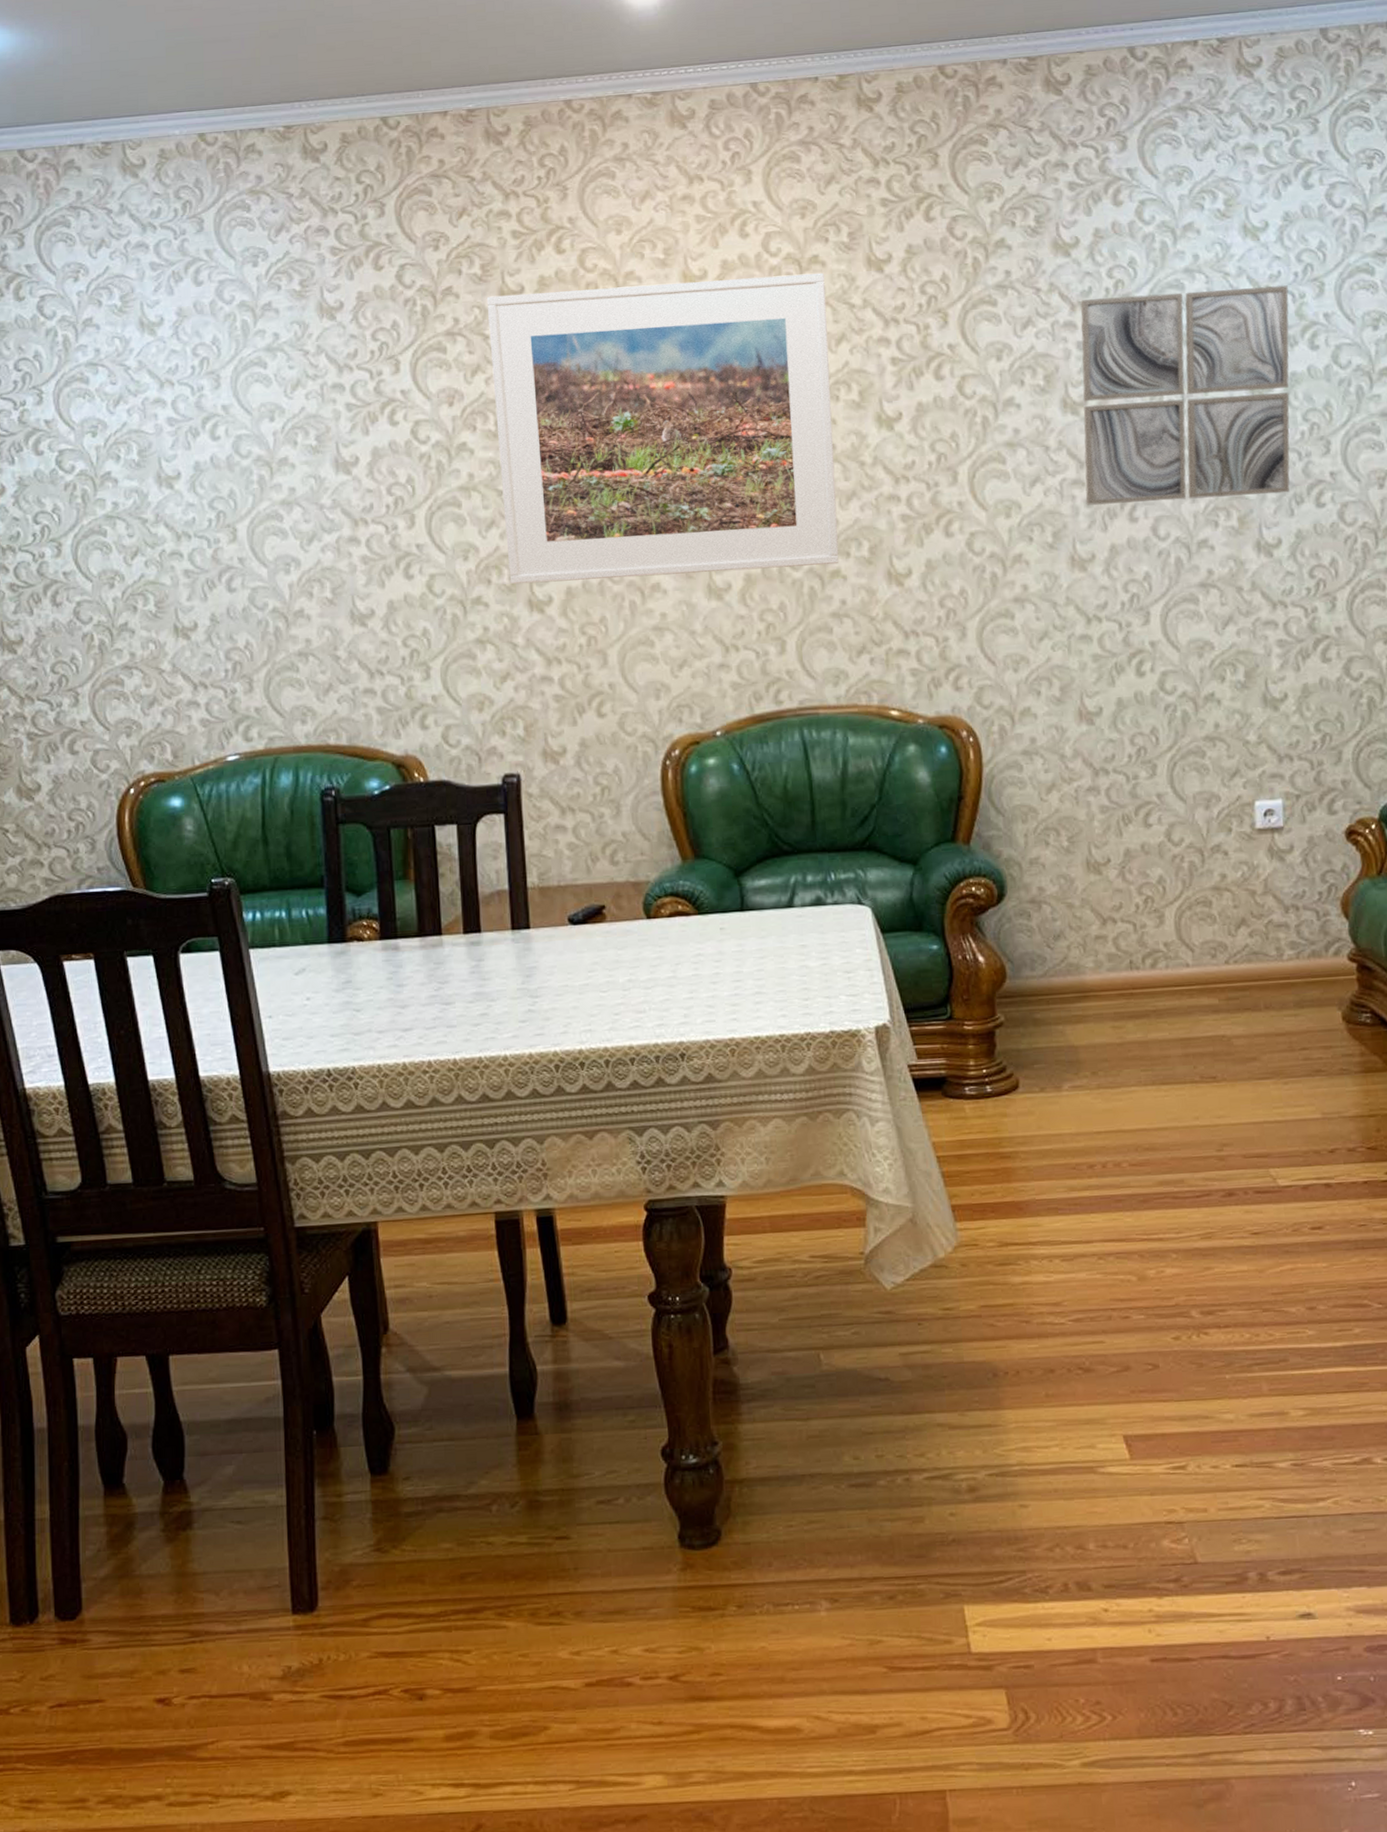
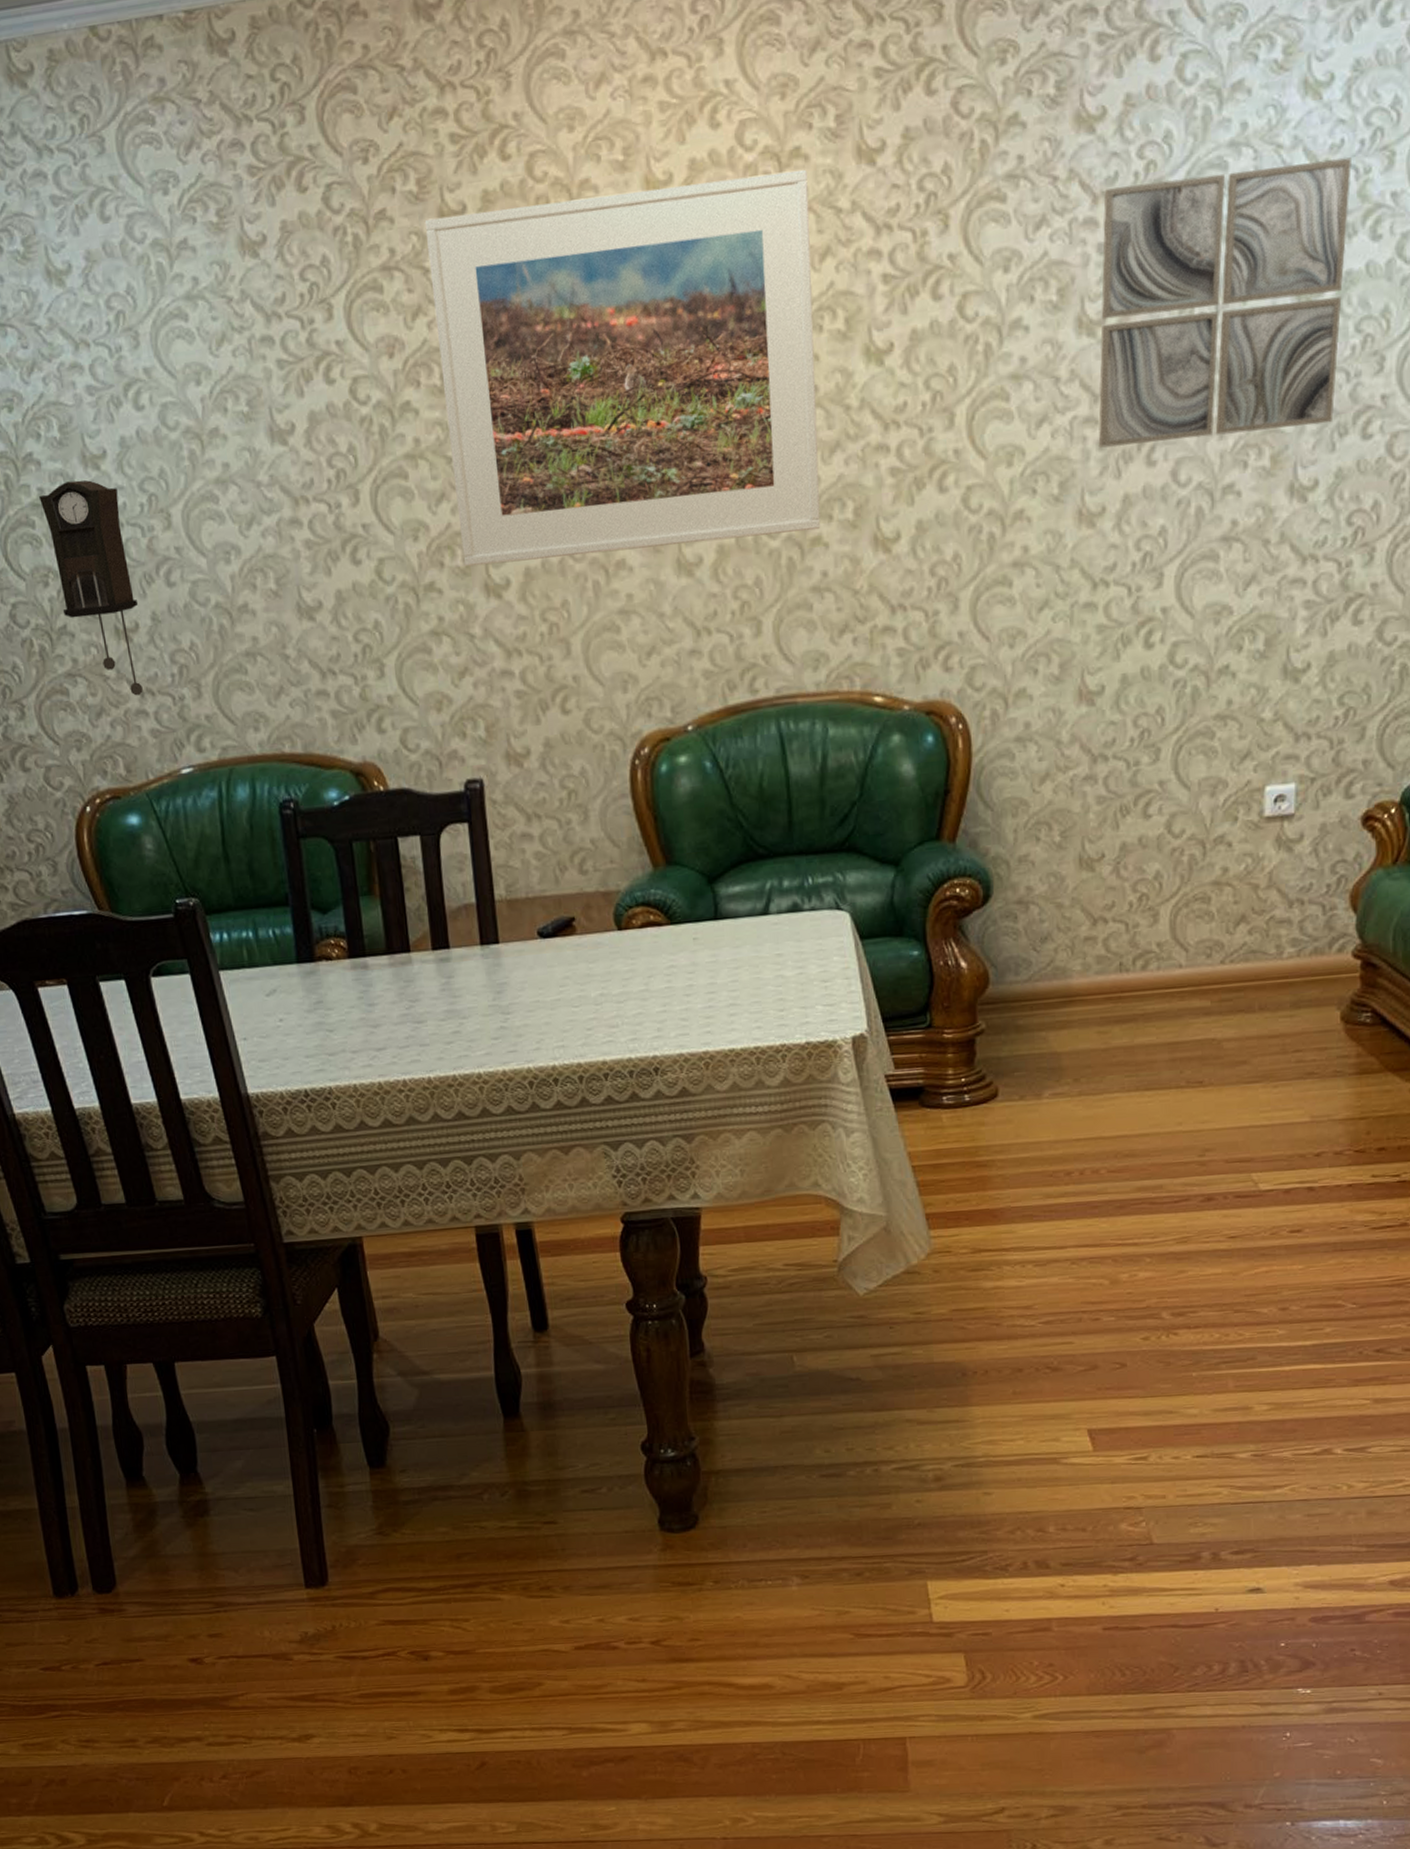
pendulum clock: none [113,497,199,688] -> present [39,480,143,696]

